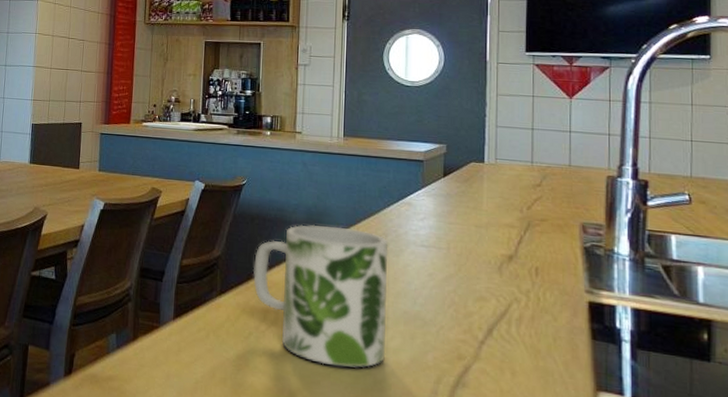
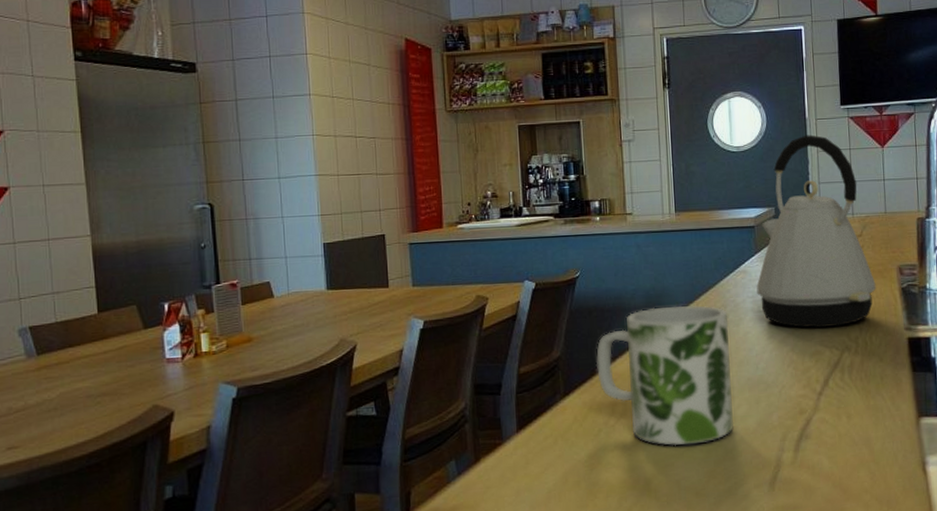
kettle: none [421,77,554,276] -> present [756,134,876,328]

